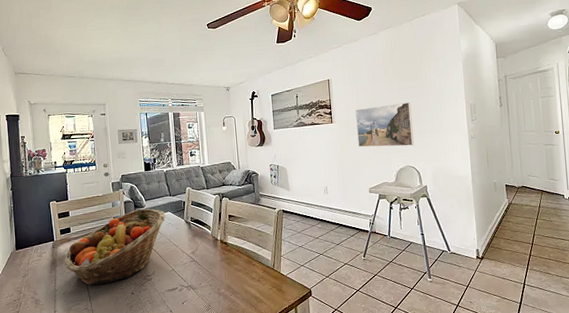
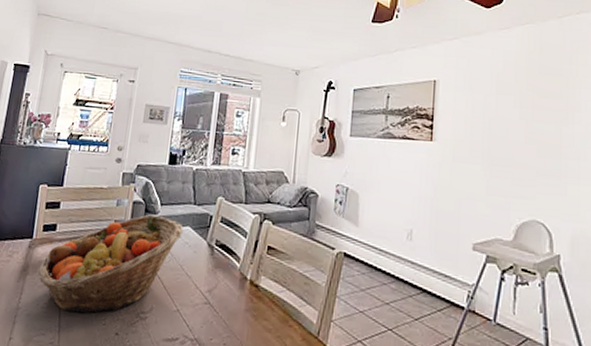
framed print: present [355,102,414,148] -> none [465,127,548,192]

